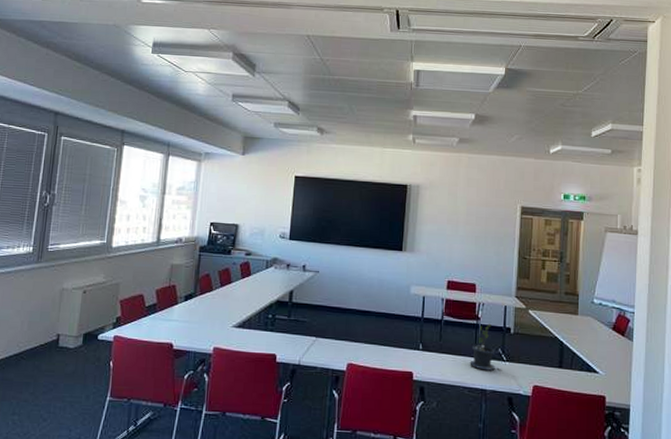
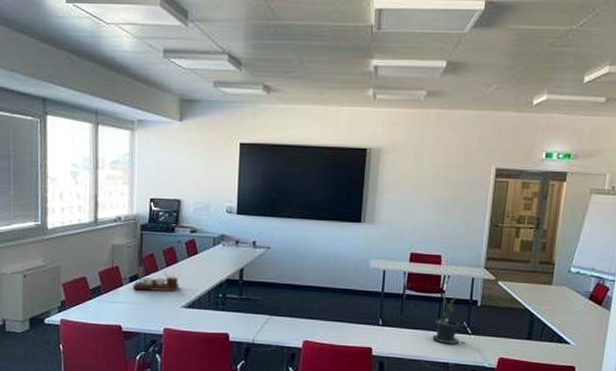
desk organizer: none [187,285,235,311] -> present [133,266,182,291]

